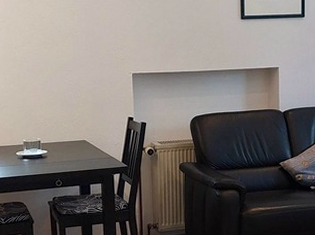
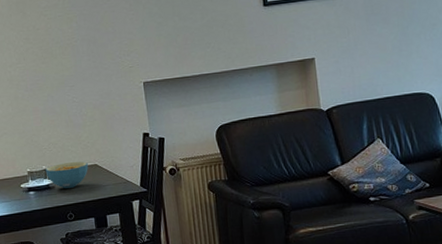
cereal bowl: none [39,137,78,159] -> present [45,161,88,188]

